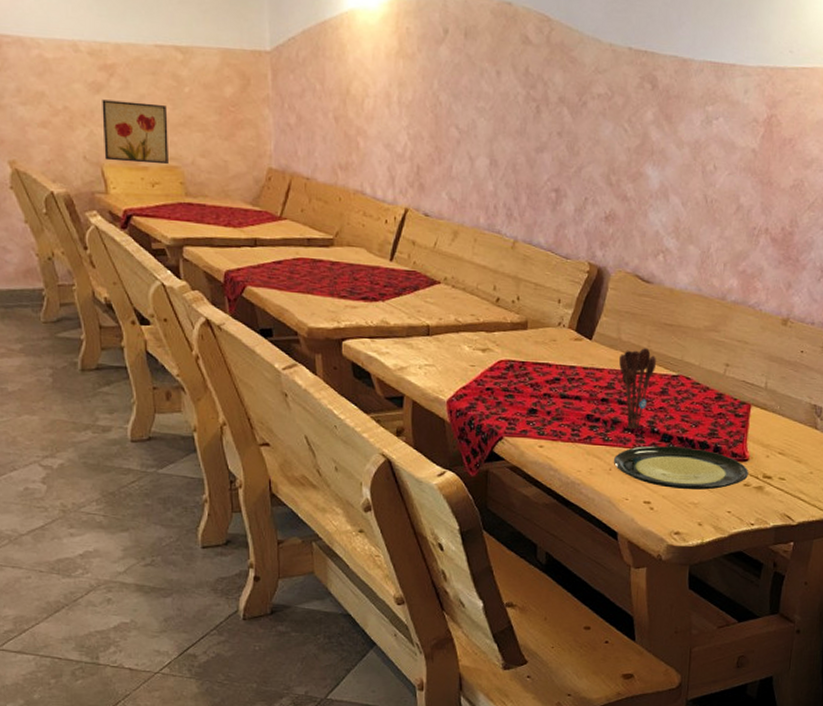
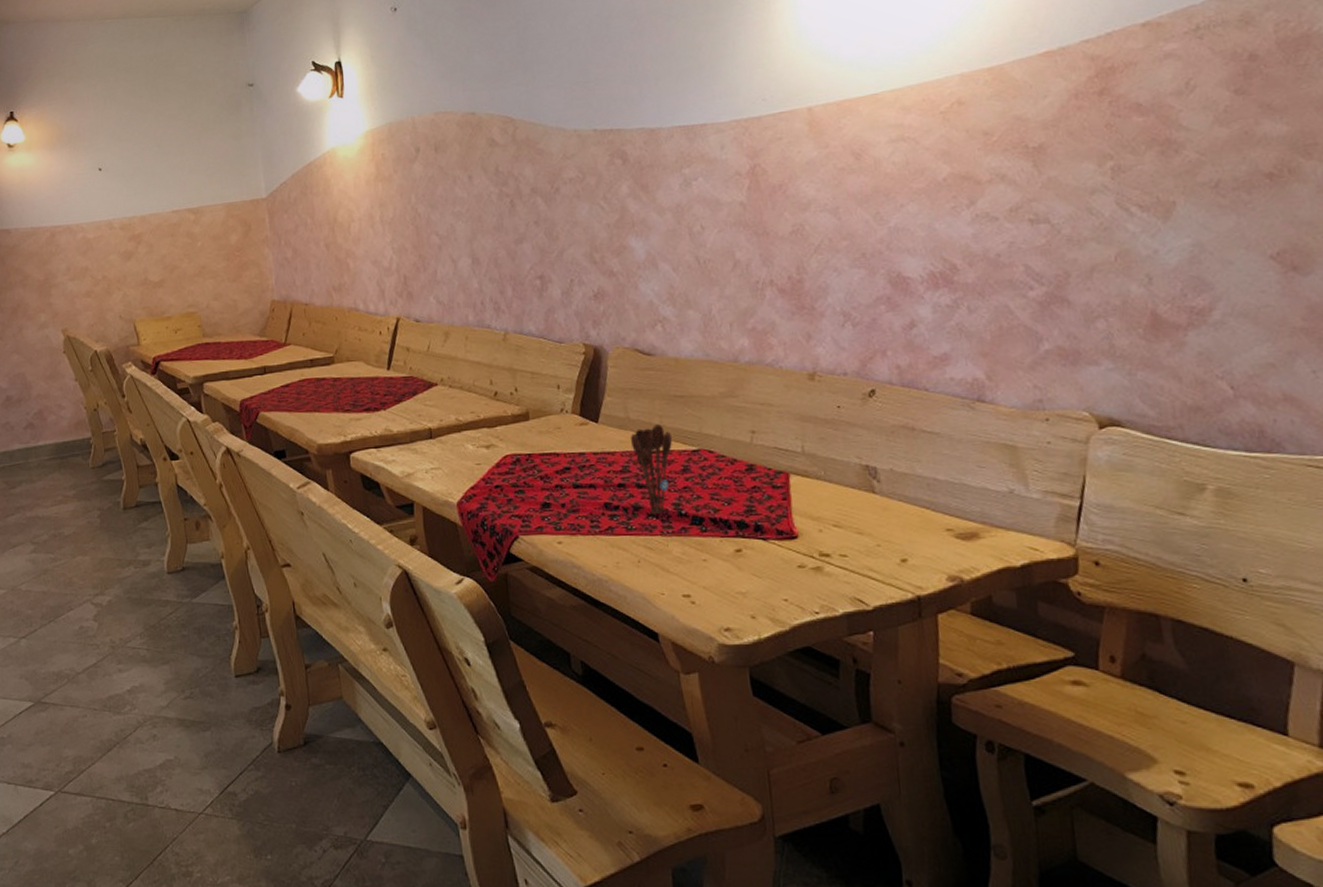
wall art: present [102,99,168,165] -> none [132,261,188,316]
plate: present [613,445,749,490] -> none [640,529,801,577]

